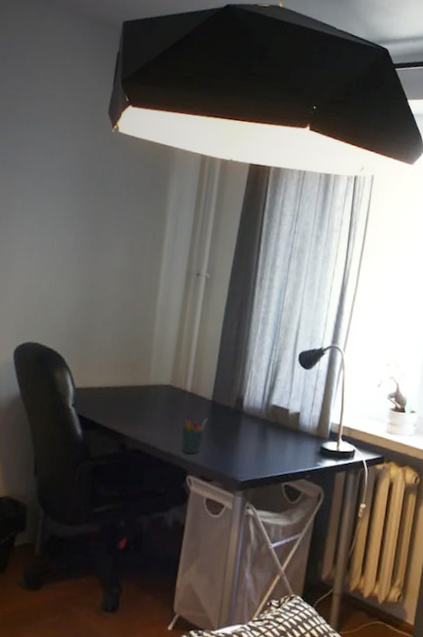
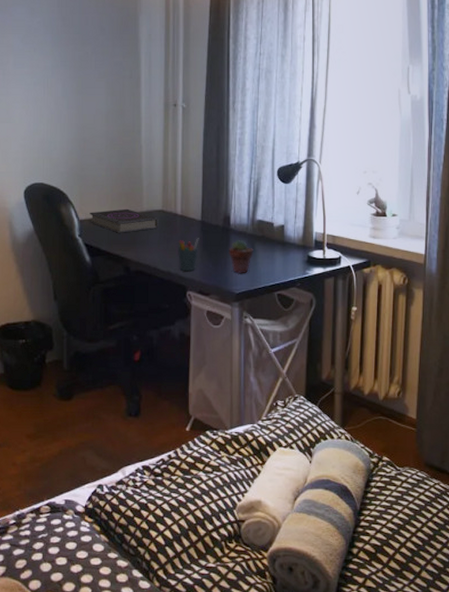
book: none [86,380,166,407] -> present [89,208,159,233]
potted succulent: none [237,424,265,462] -> present [229,240,253,274]

